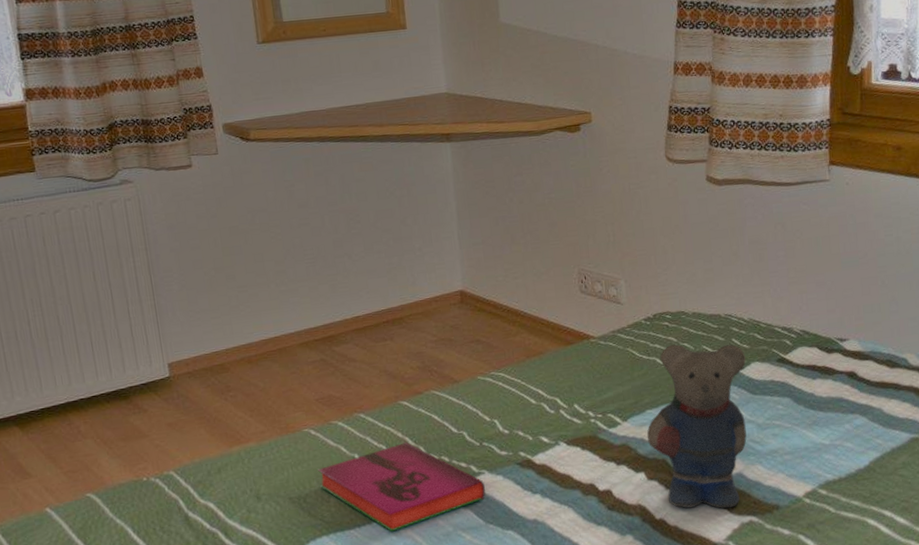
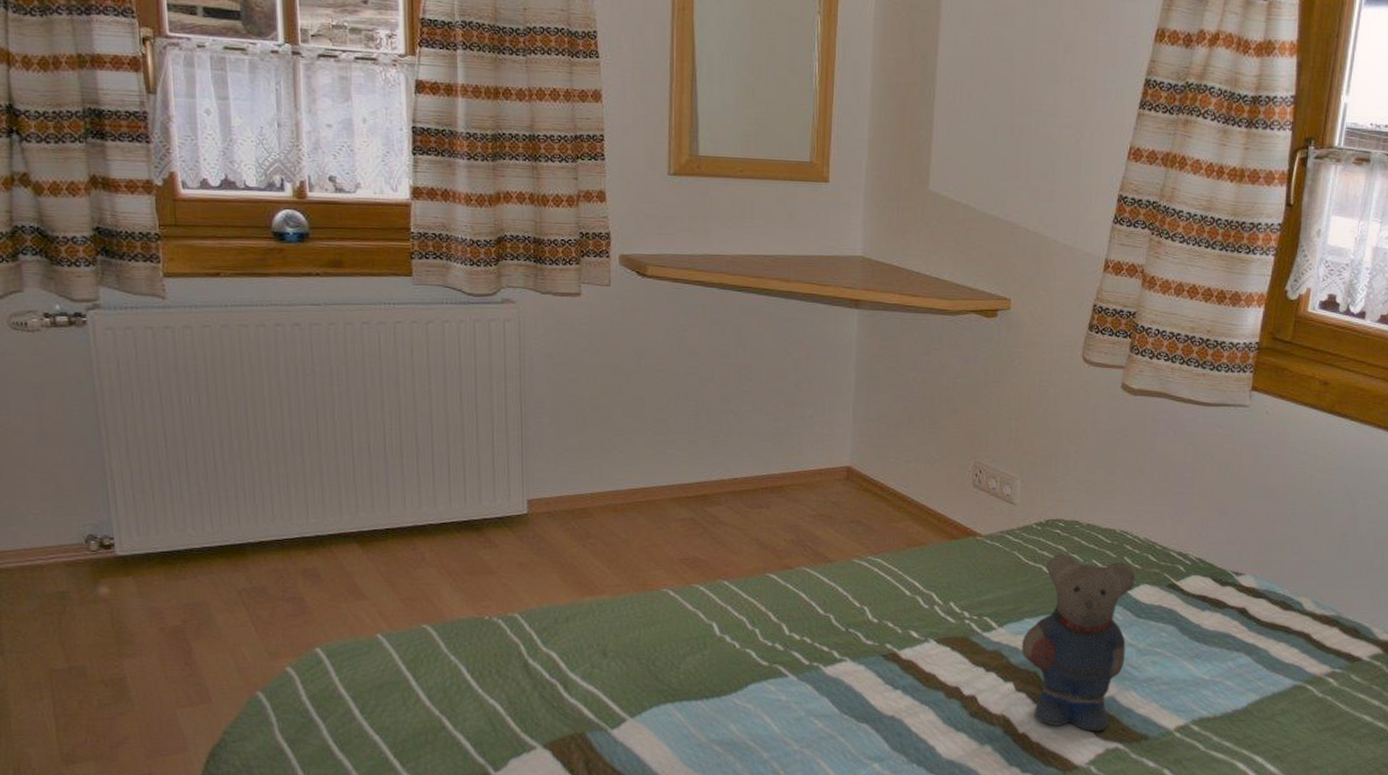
hardback book: present [318,441,486,532] -> none [671,616,846,708]

